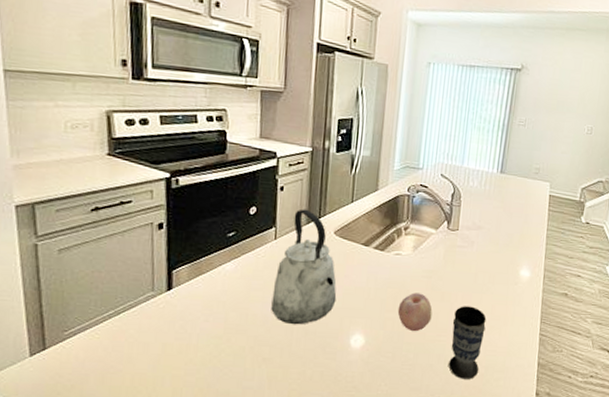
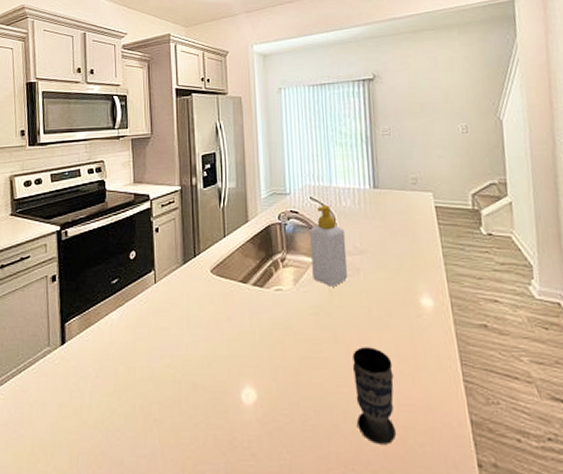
kettle: present [271,209,337,325] -> none [157,248,221,378]
fruit: present [397,292,433,332] -> none [287,334,328,382]
soap bottle: none [431,183,468,255] -> present [310,205,348,287]

